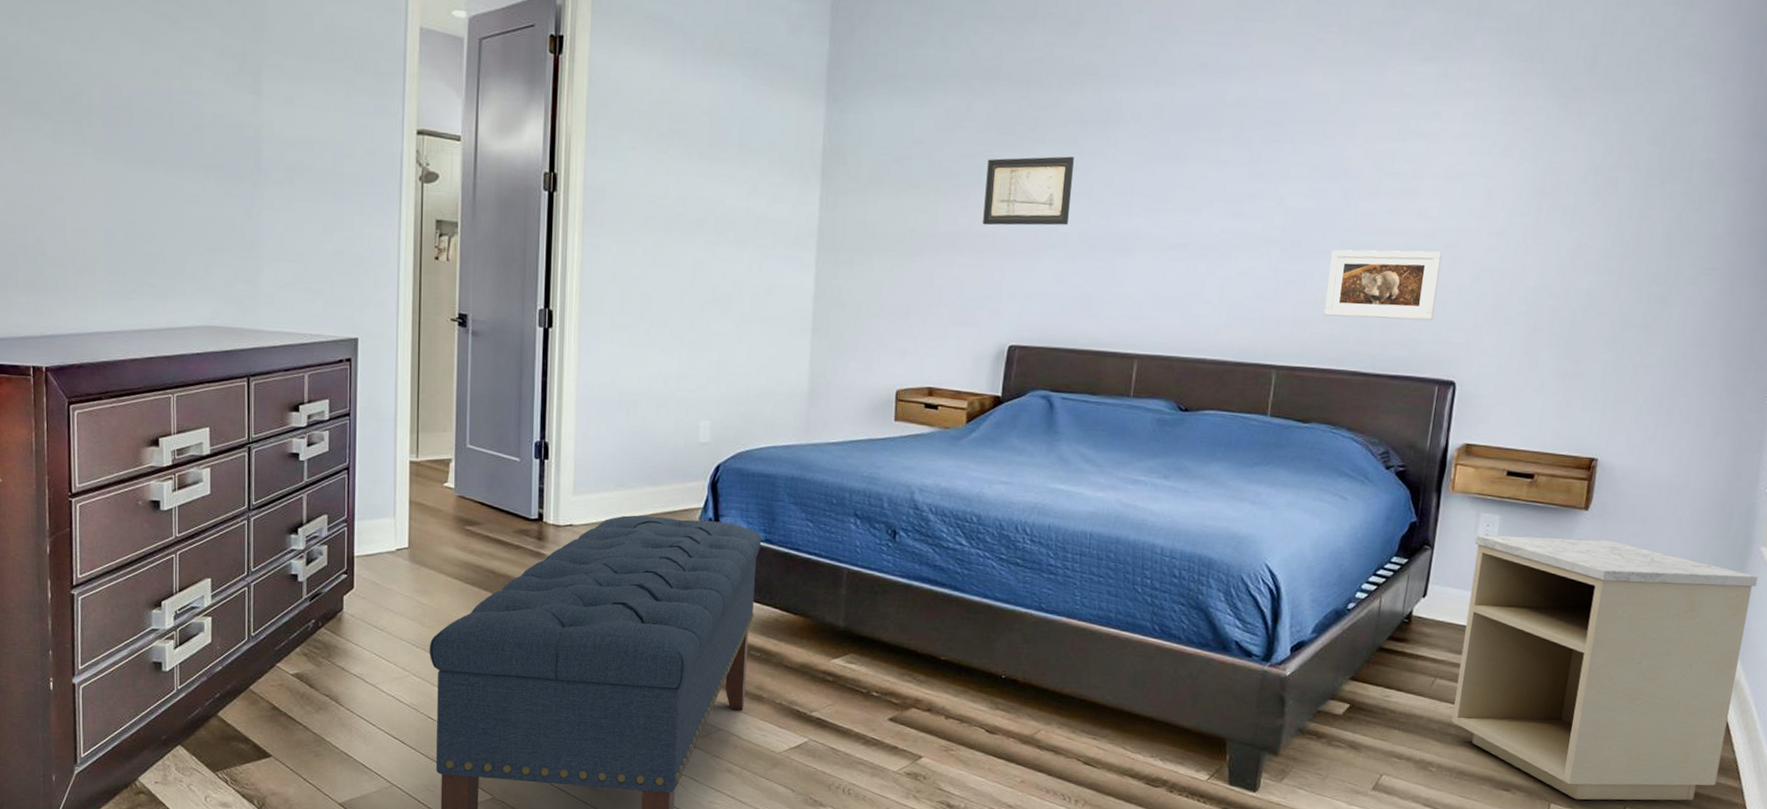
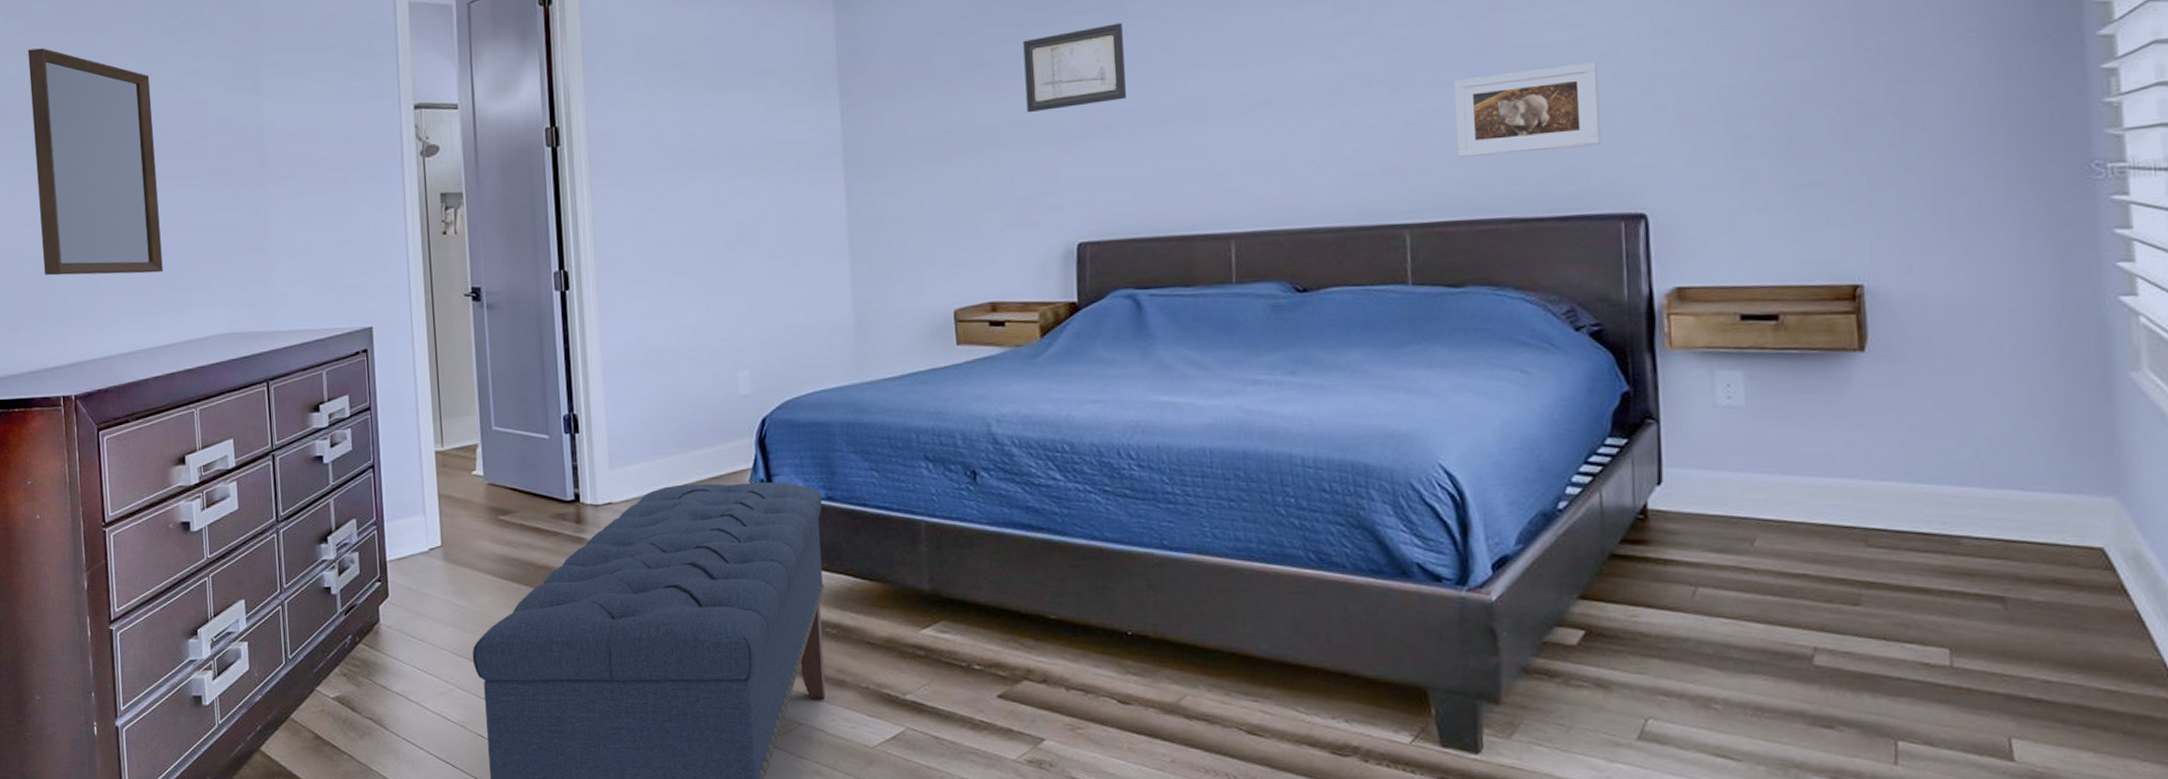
home mirror: none [10,9,147,258] -> present [27,48,163,276]
nightstand: present [1451,534,1758,801] -> none [1714,387,2141,734]

